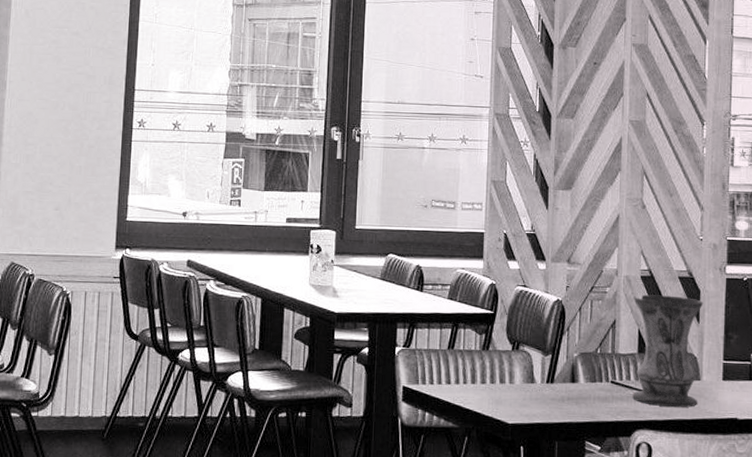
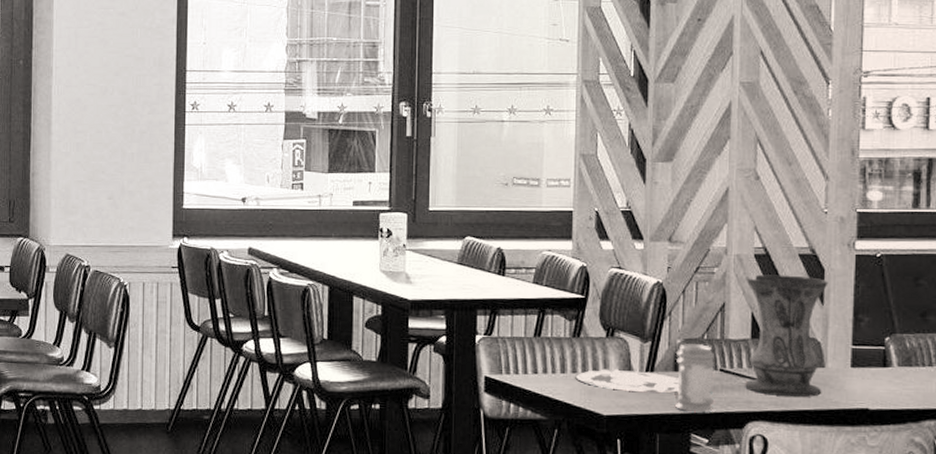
plate: none [484,380,576,403] -> present [575,369,680,393]
jar: none [571,357,607,422] -> present [674,344,716,413]

